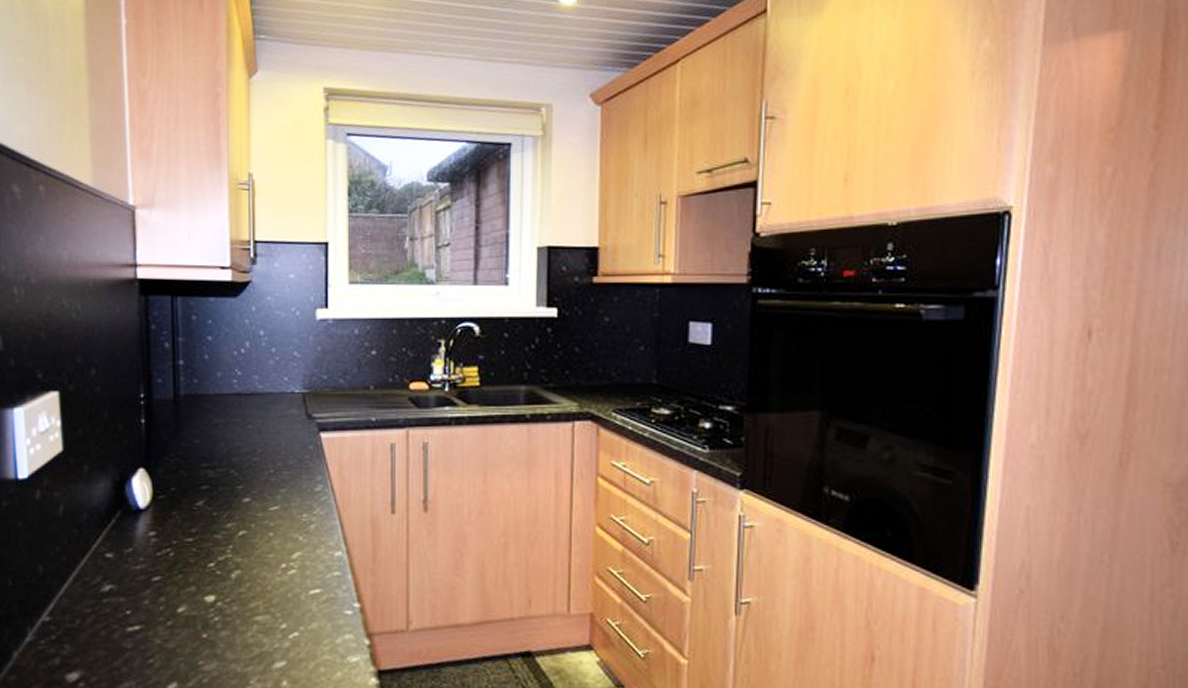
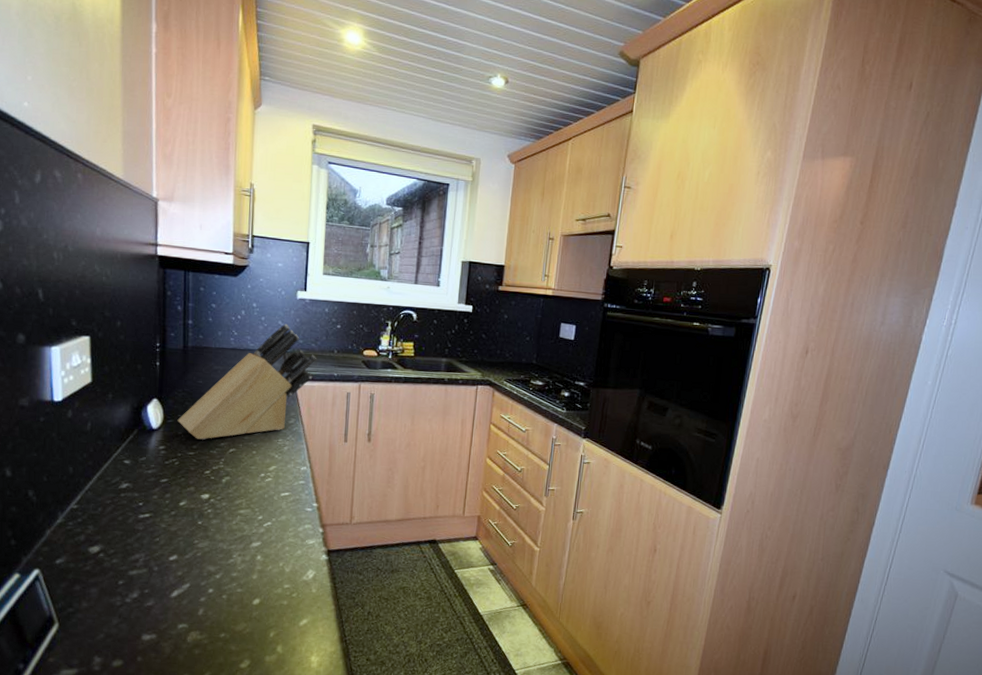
knife block: none [170,354,346,520] -> present [177,323,316,440]

